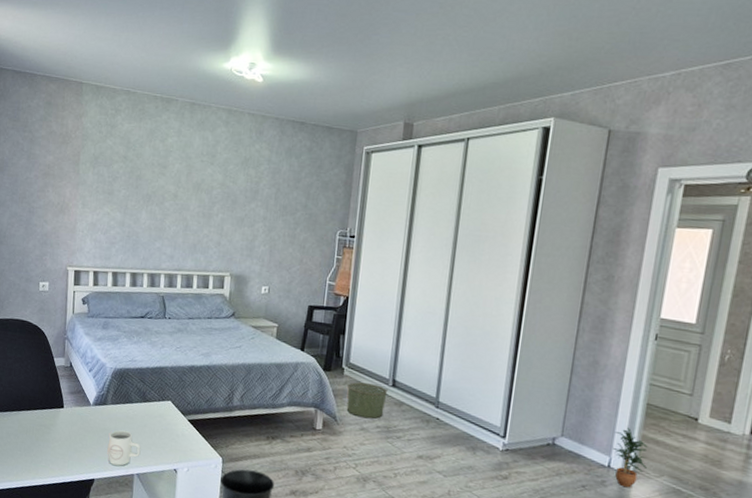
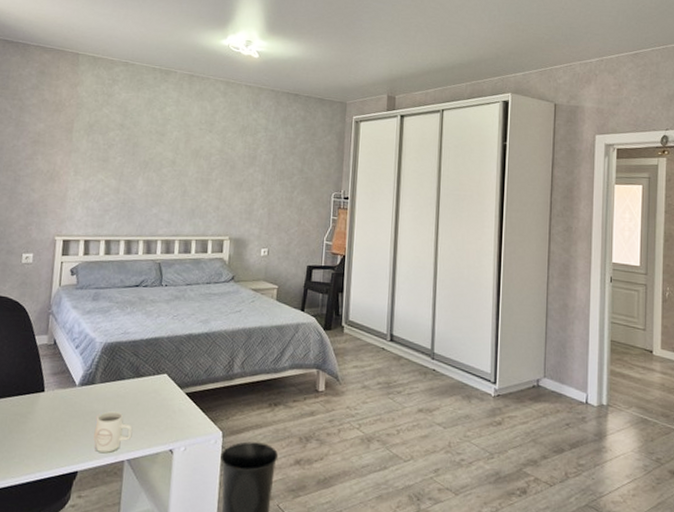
basket: present [346,382,388,419] -> none [347,339,386,376]
potted plant: present [613,428,648,488] -> none [587,364,617,422]

